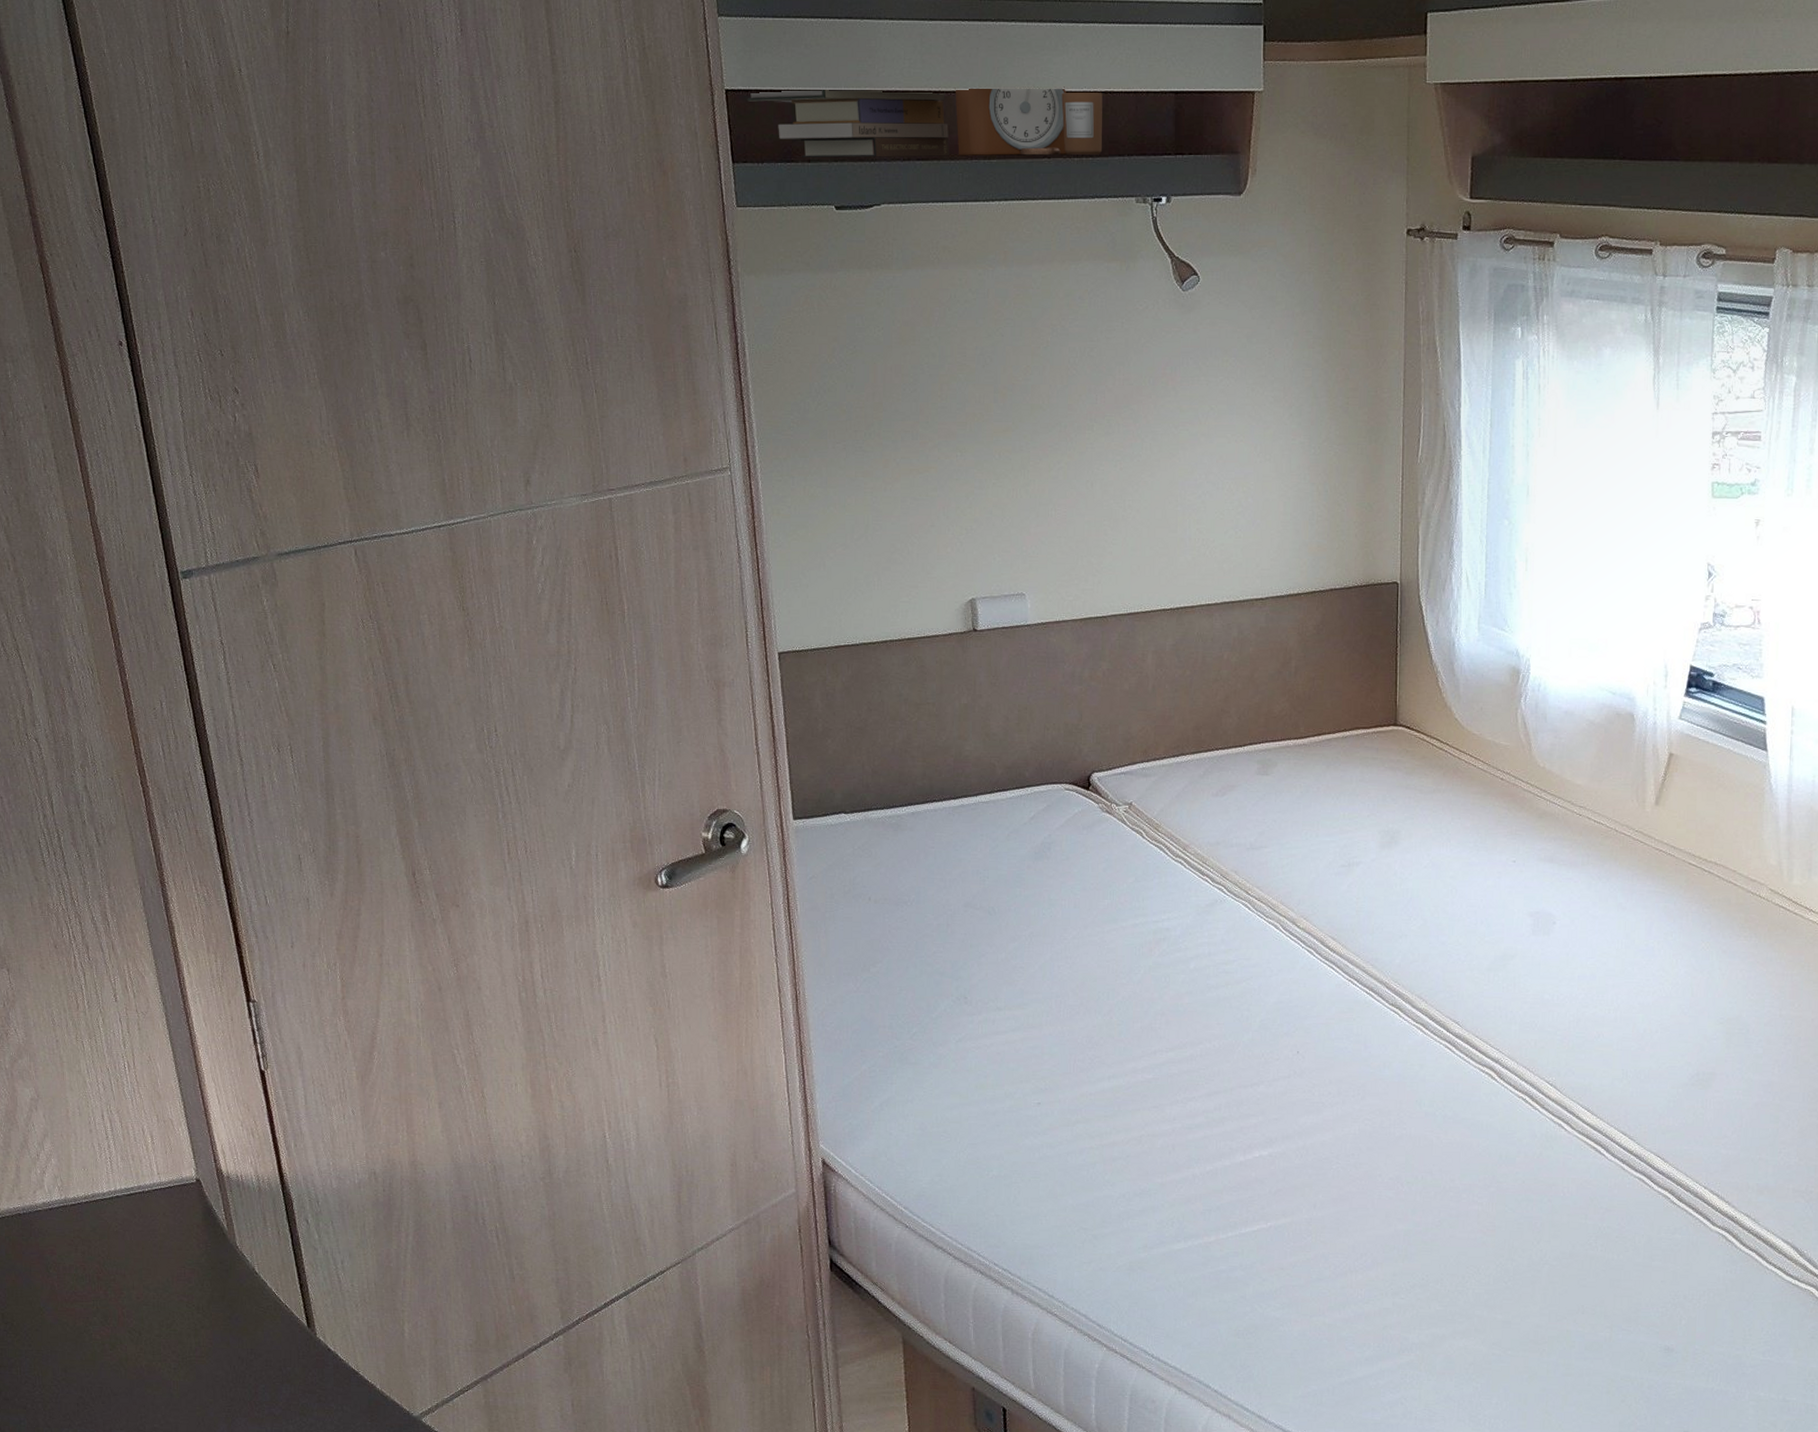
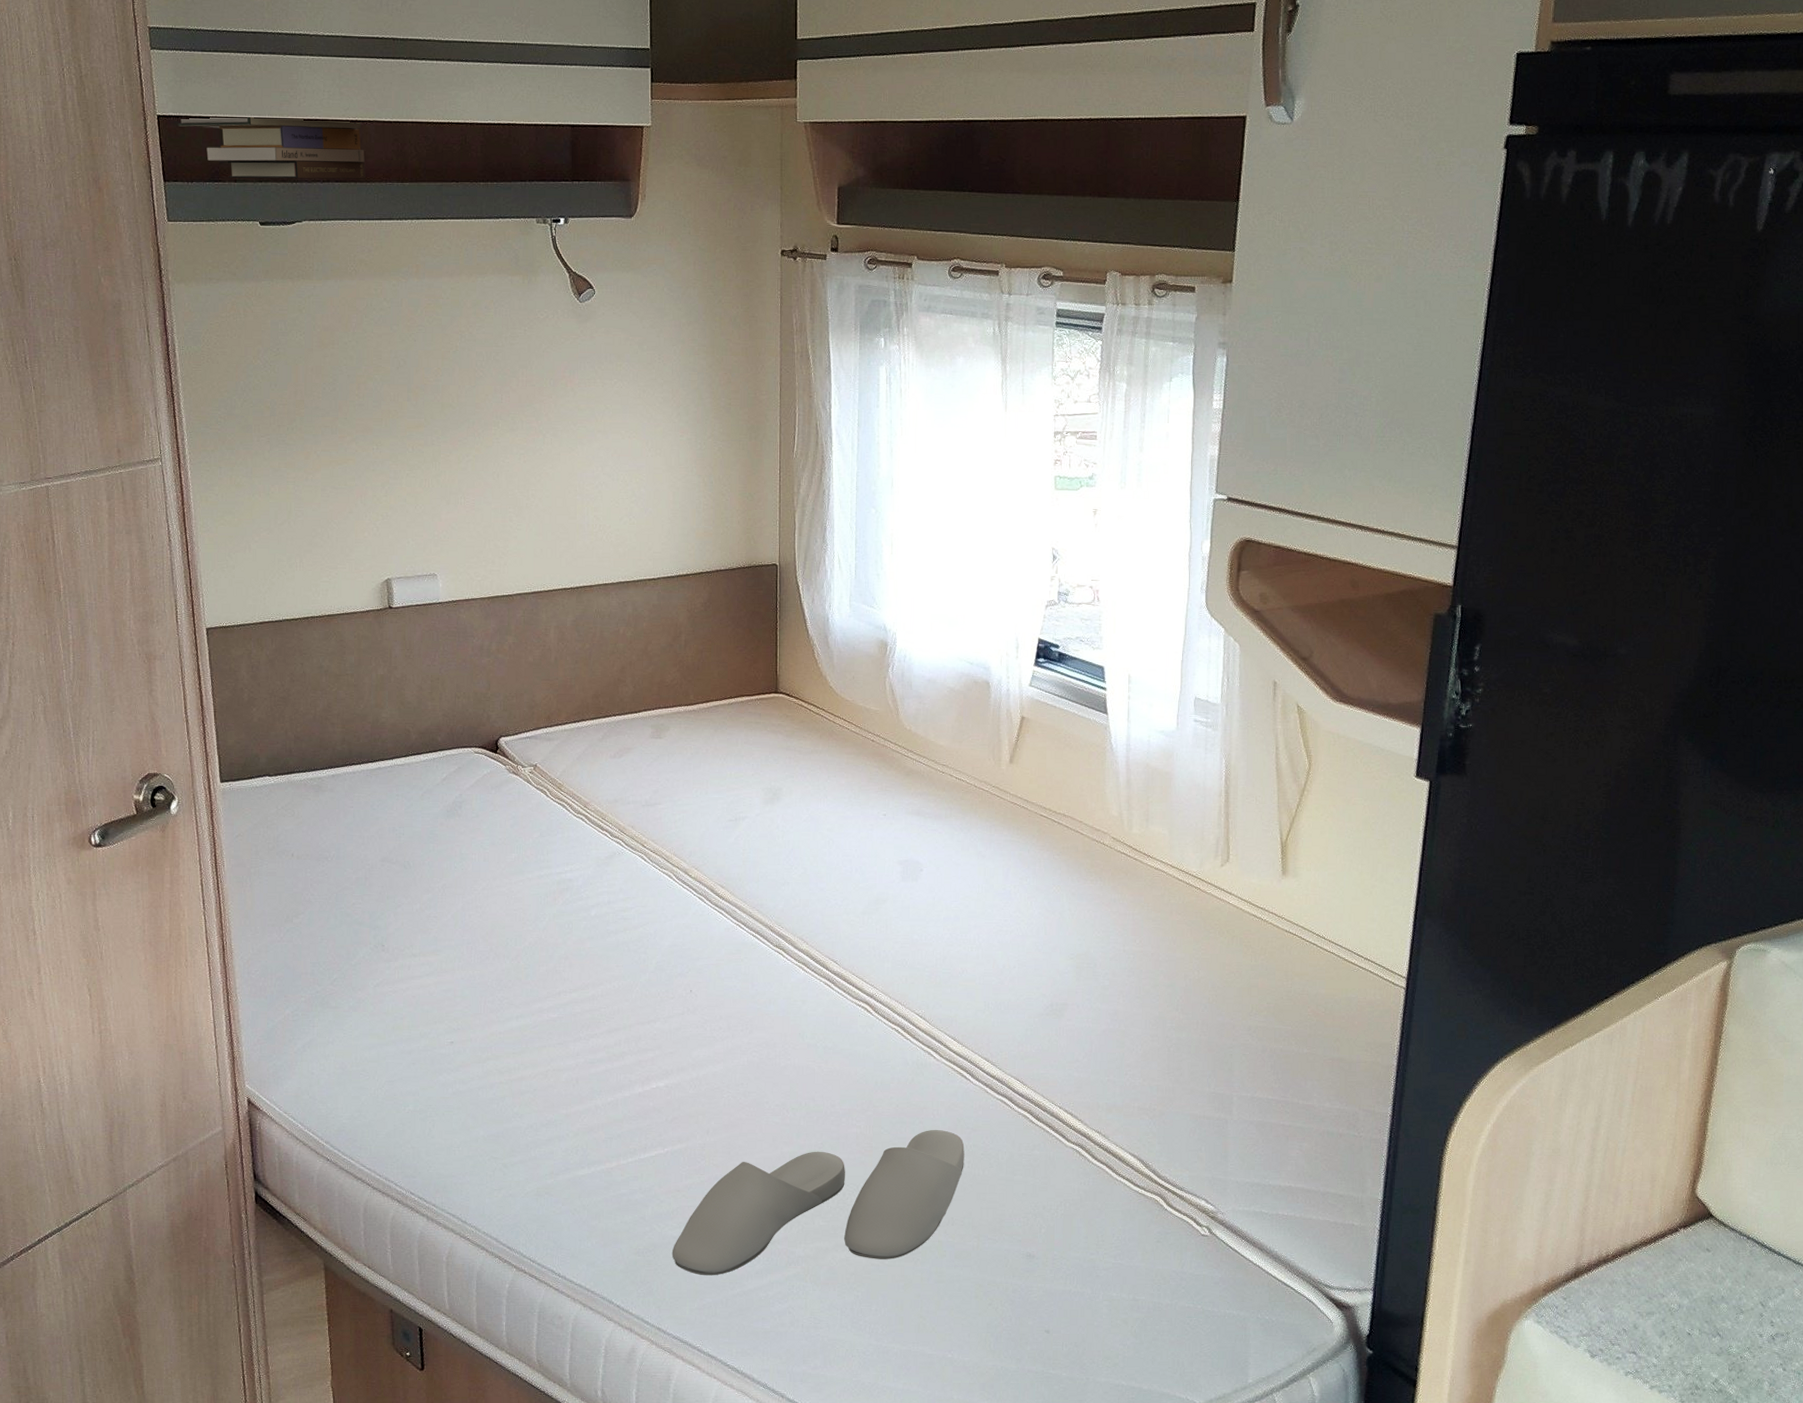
alarm clock: present [955,87,1070,157] -> none [370,118,476,180]
candle: present [1020,93,1102,156] -> none [430,124,506,180]
slippers: none [1274,1208,1597,1362] -> present [671,1129,965,1276]

